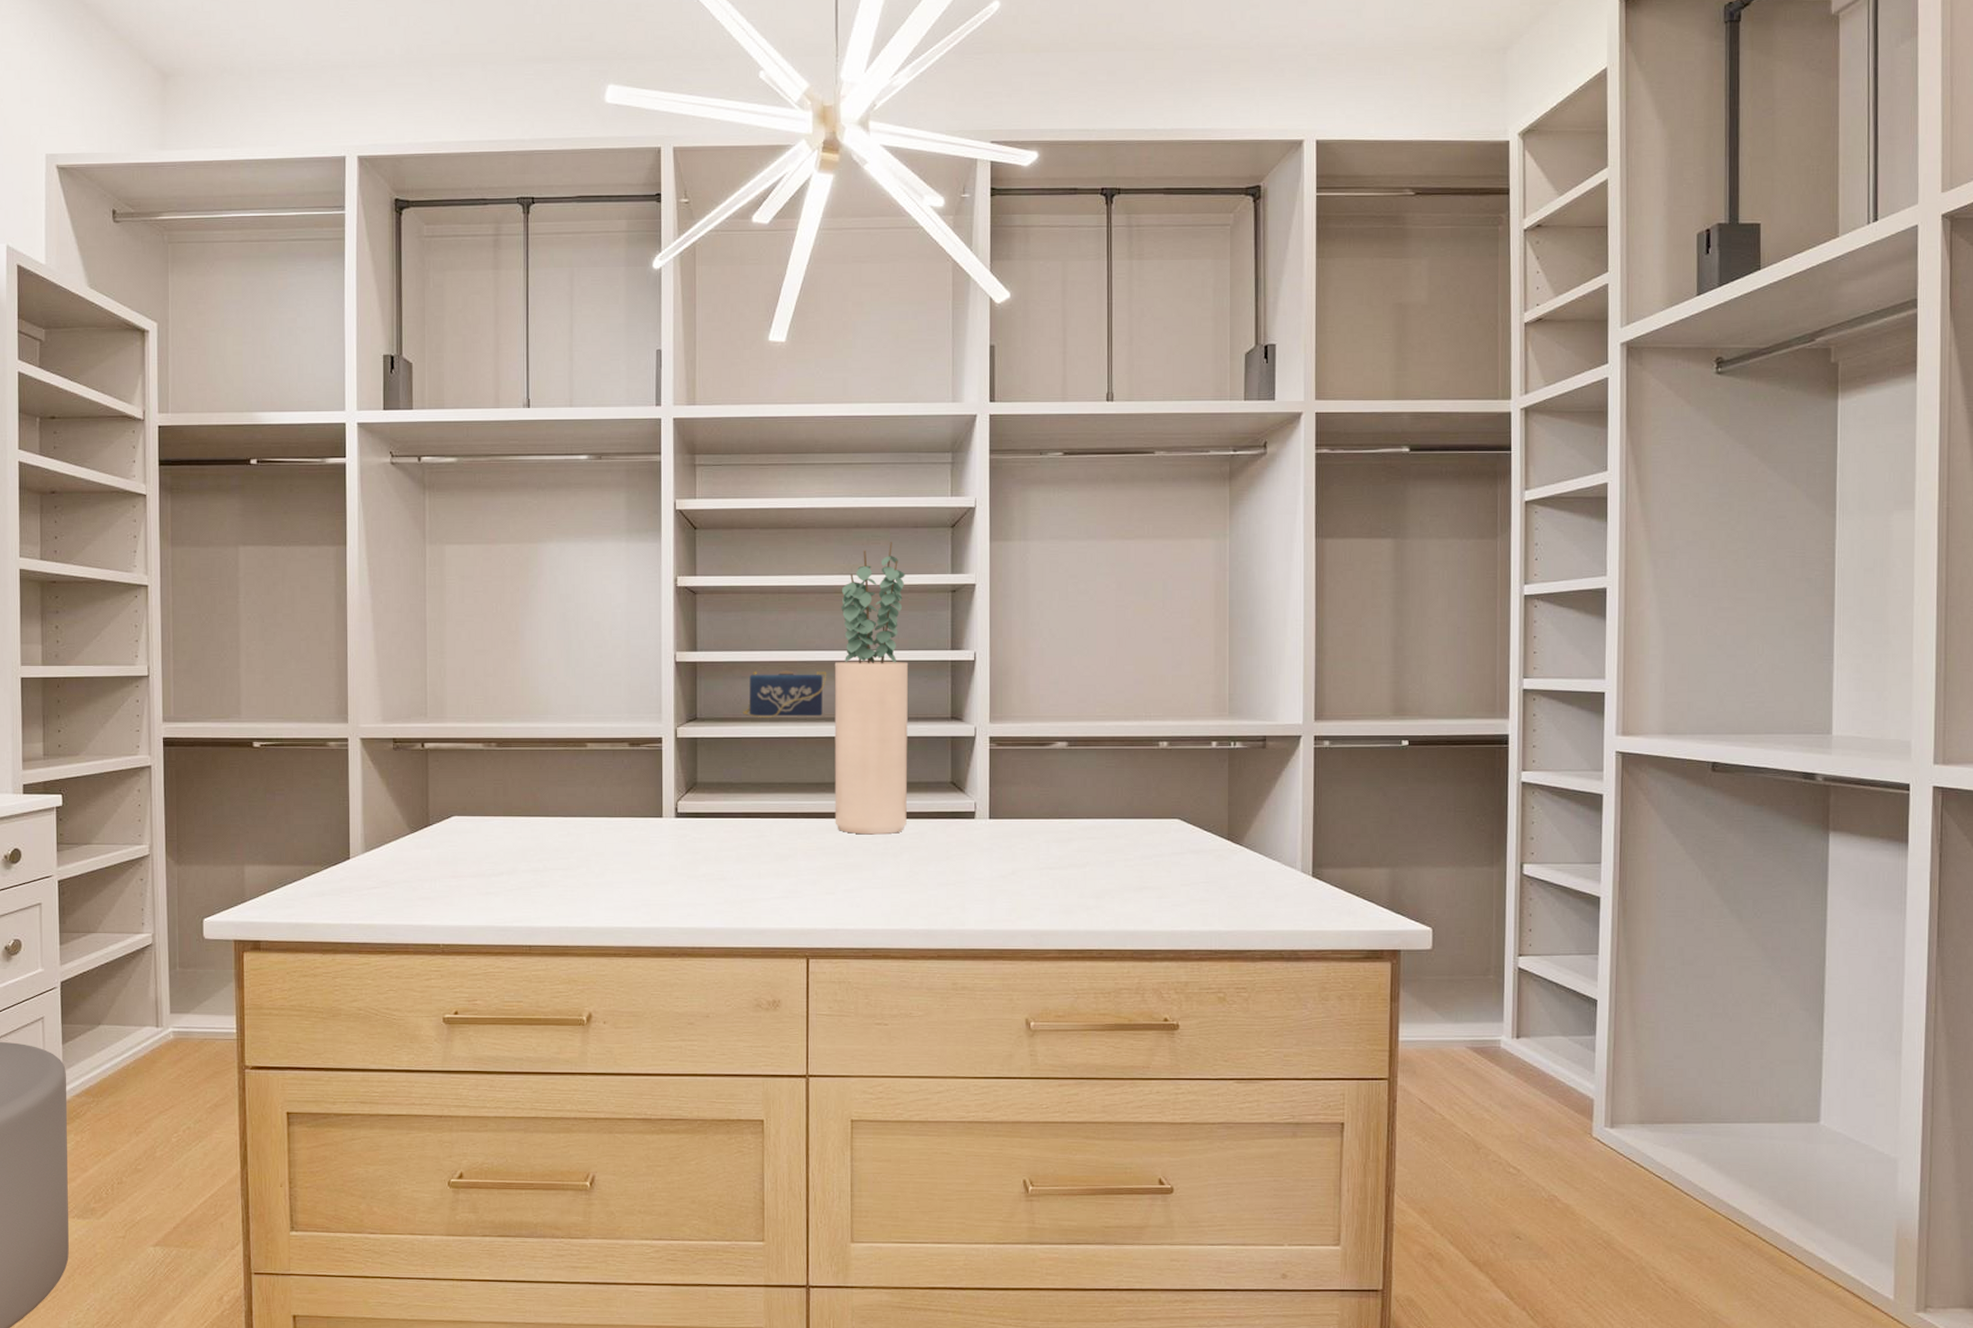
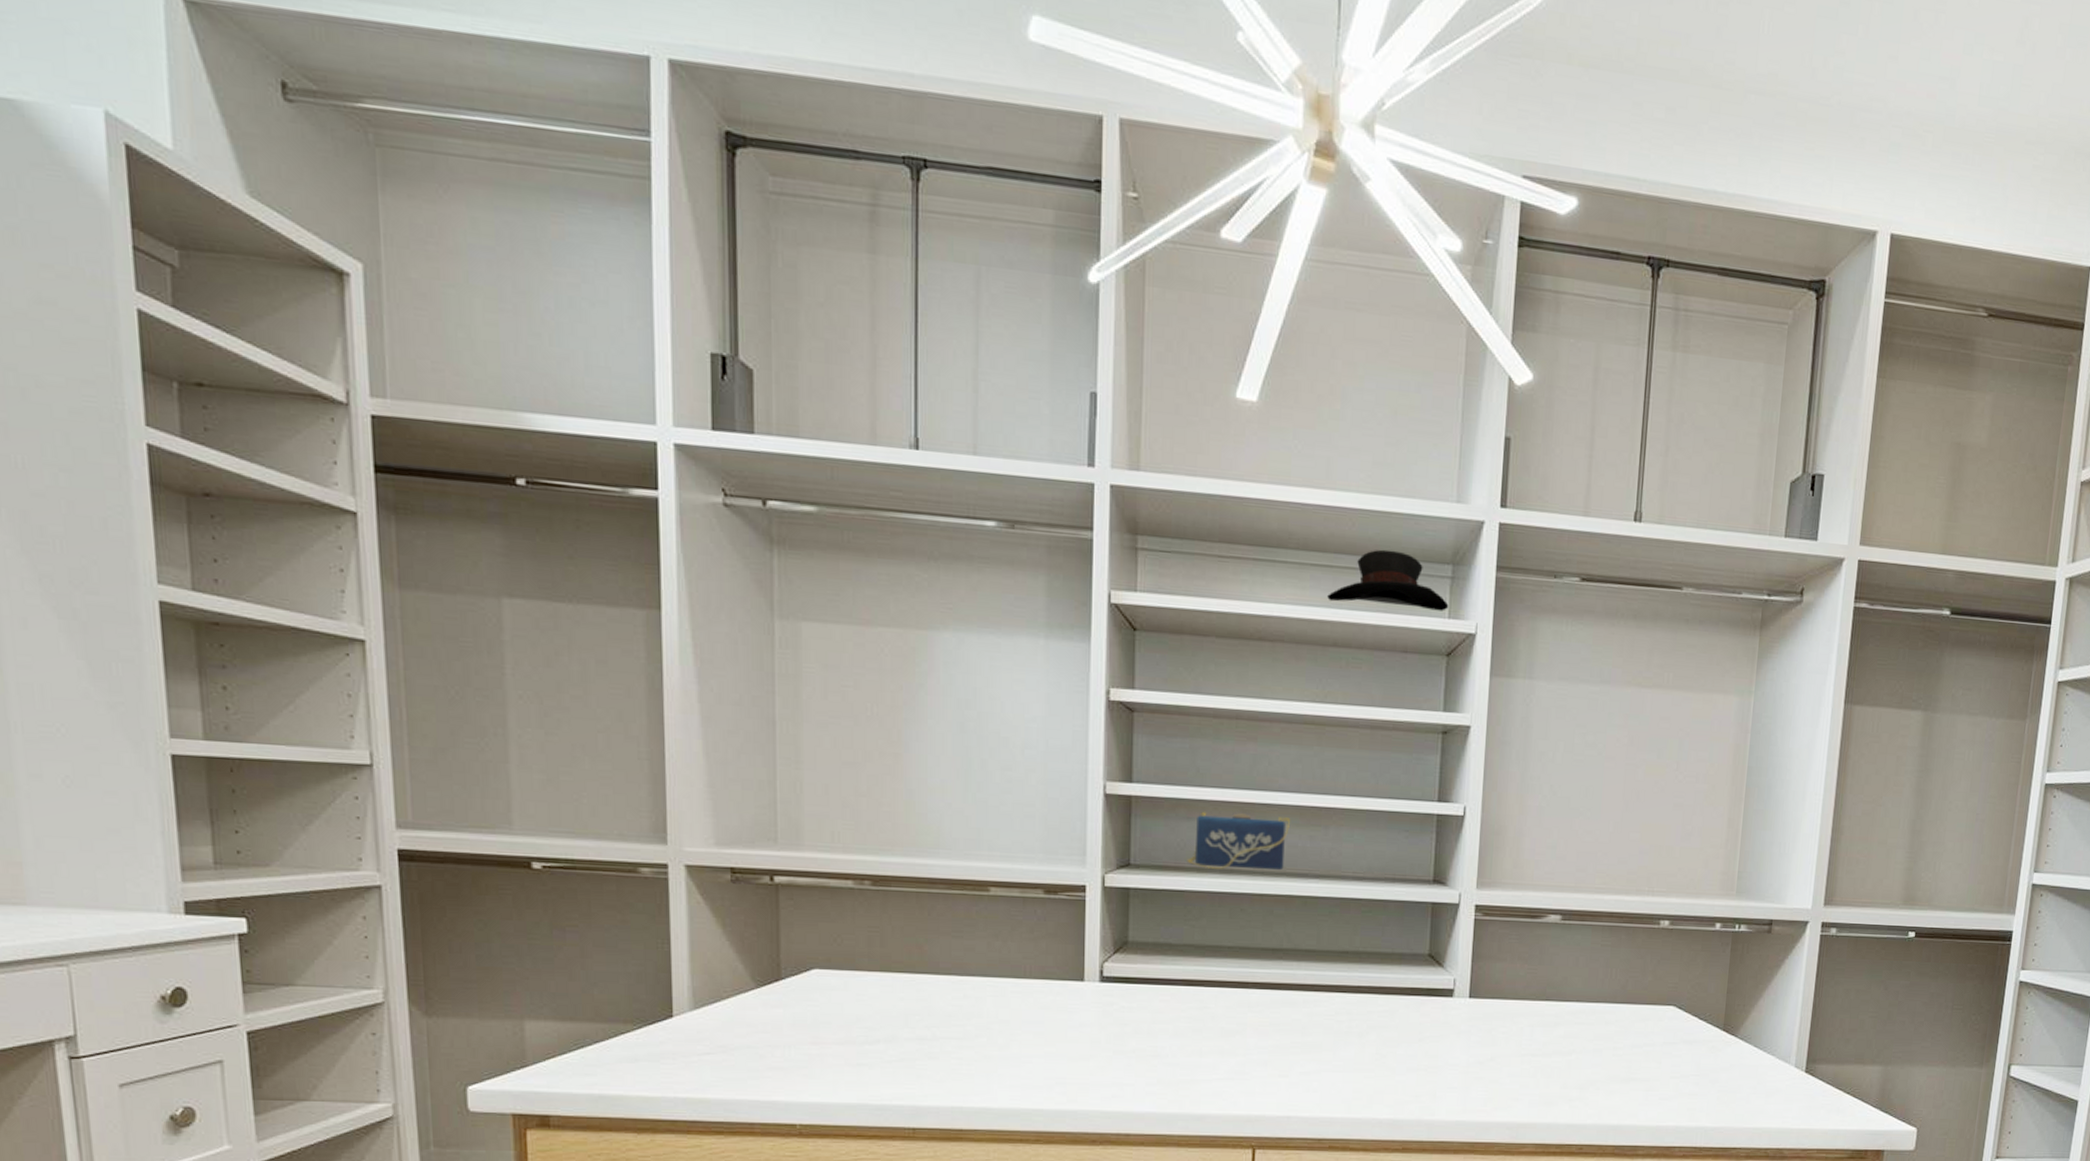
vase: present [834,542,909,835] -> none [1292,667,1389,1011]
hat: none [849,446,951,492] -> present [1327,549,1449,611]

